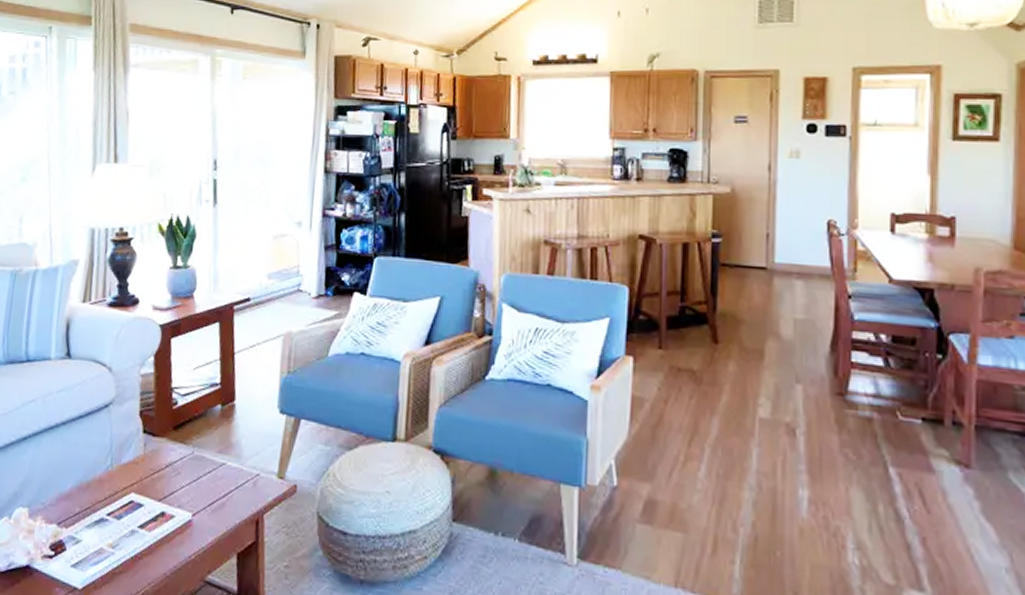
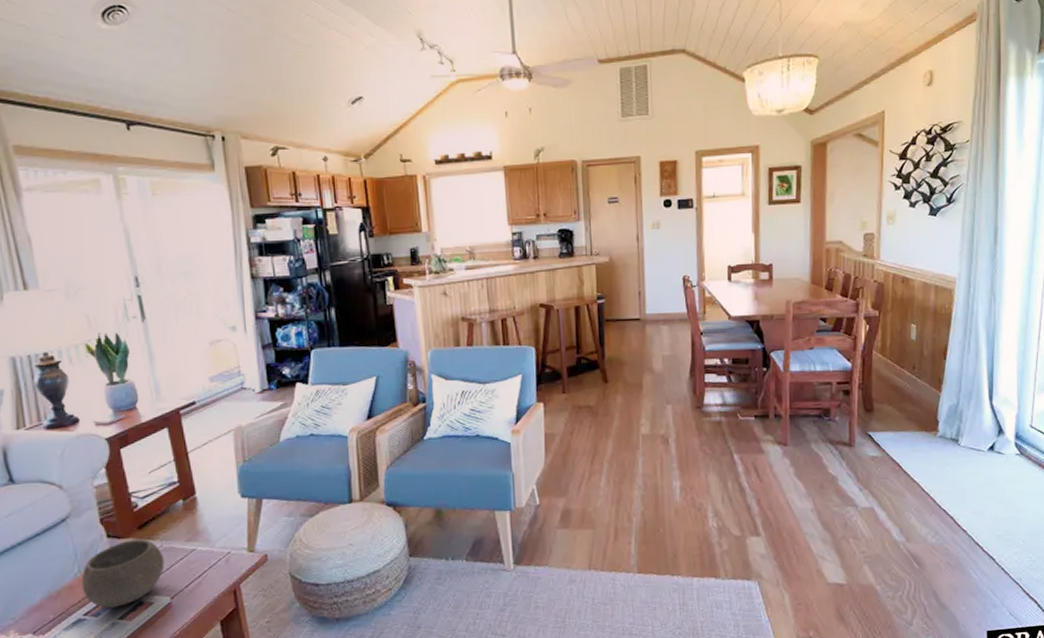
bowl: none [110,439,193,514] -> present [81,539,165,608]

